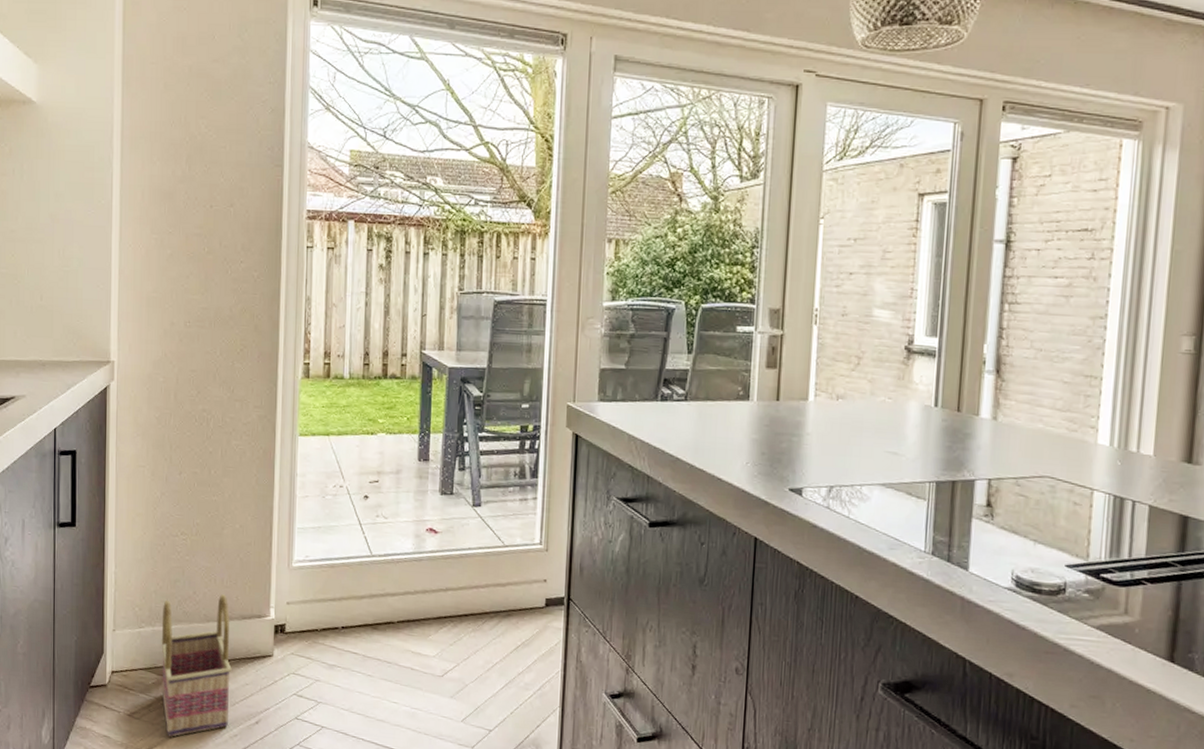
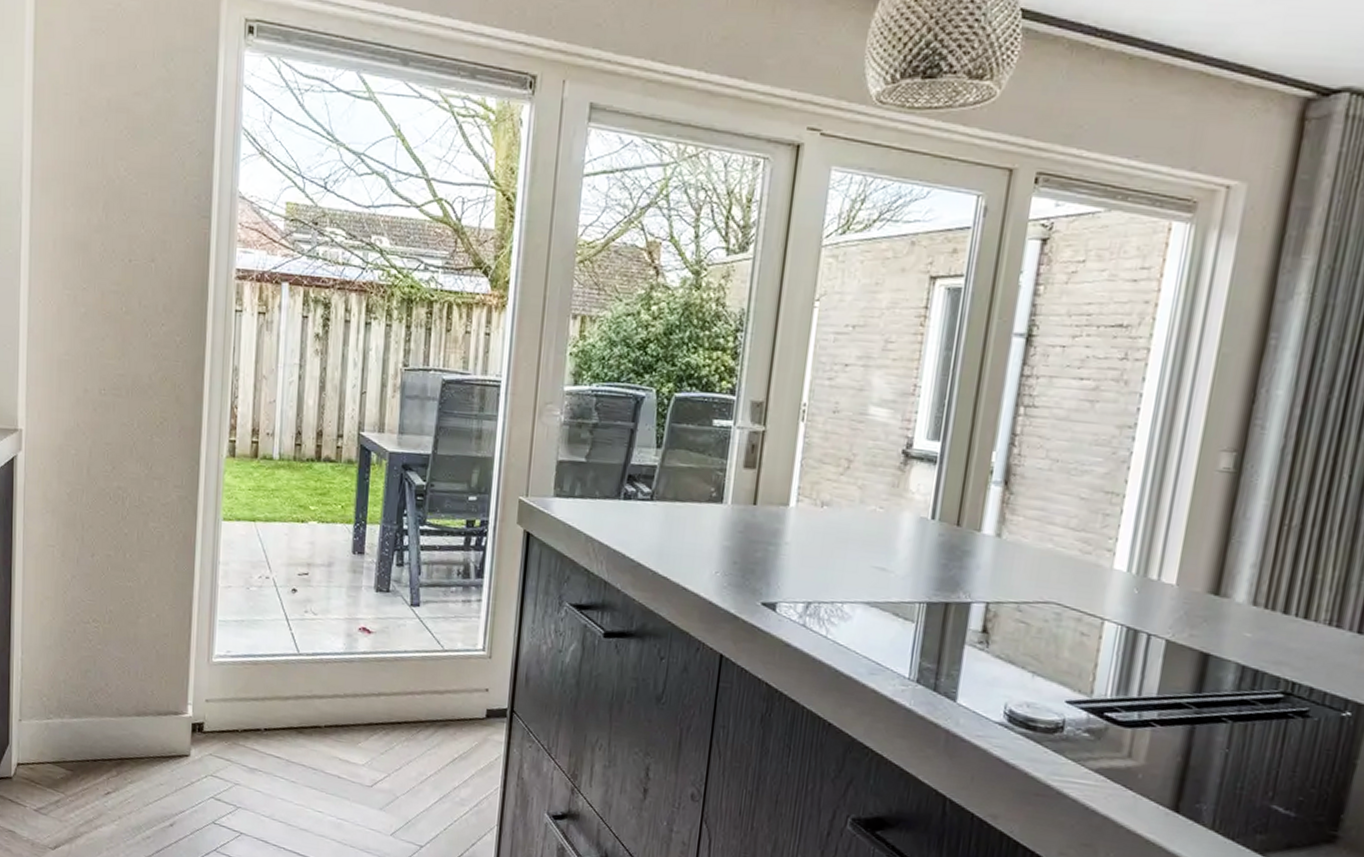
basket: present [161,594,232,737] -> none [70,688,146,836]

